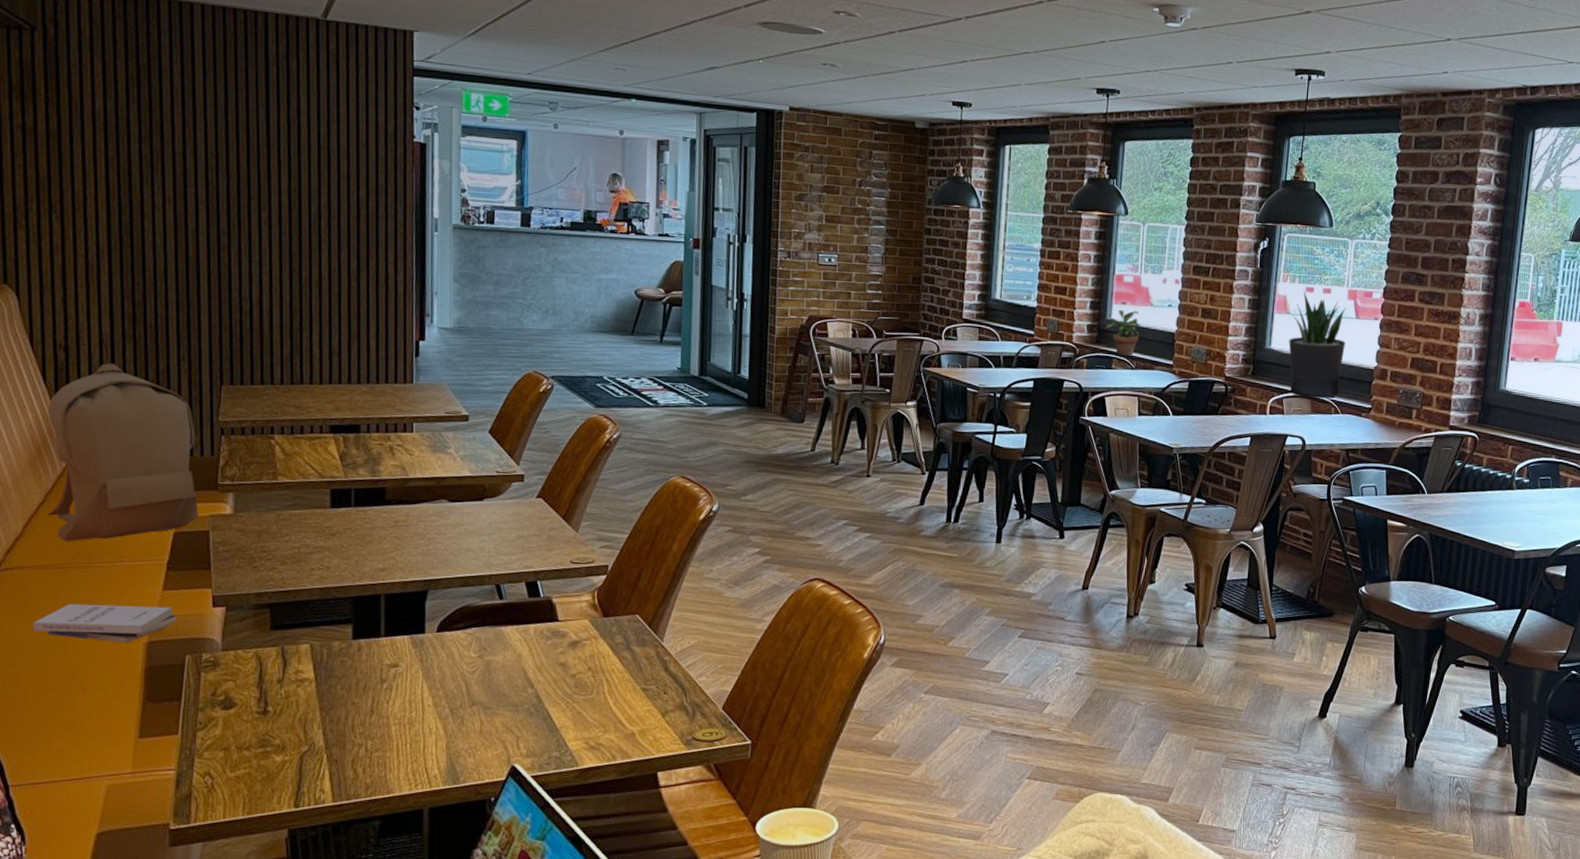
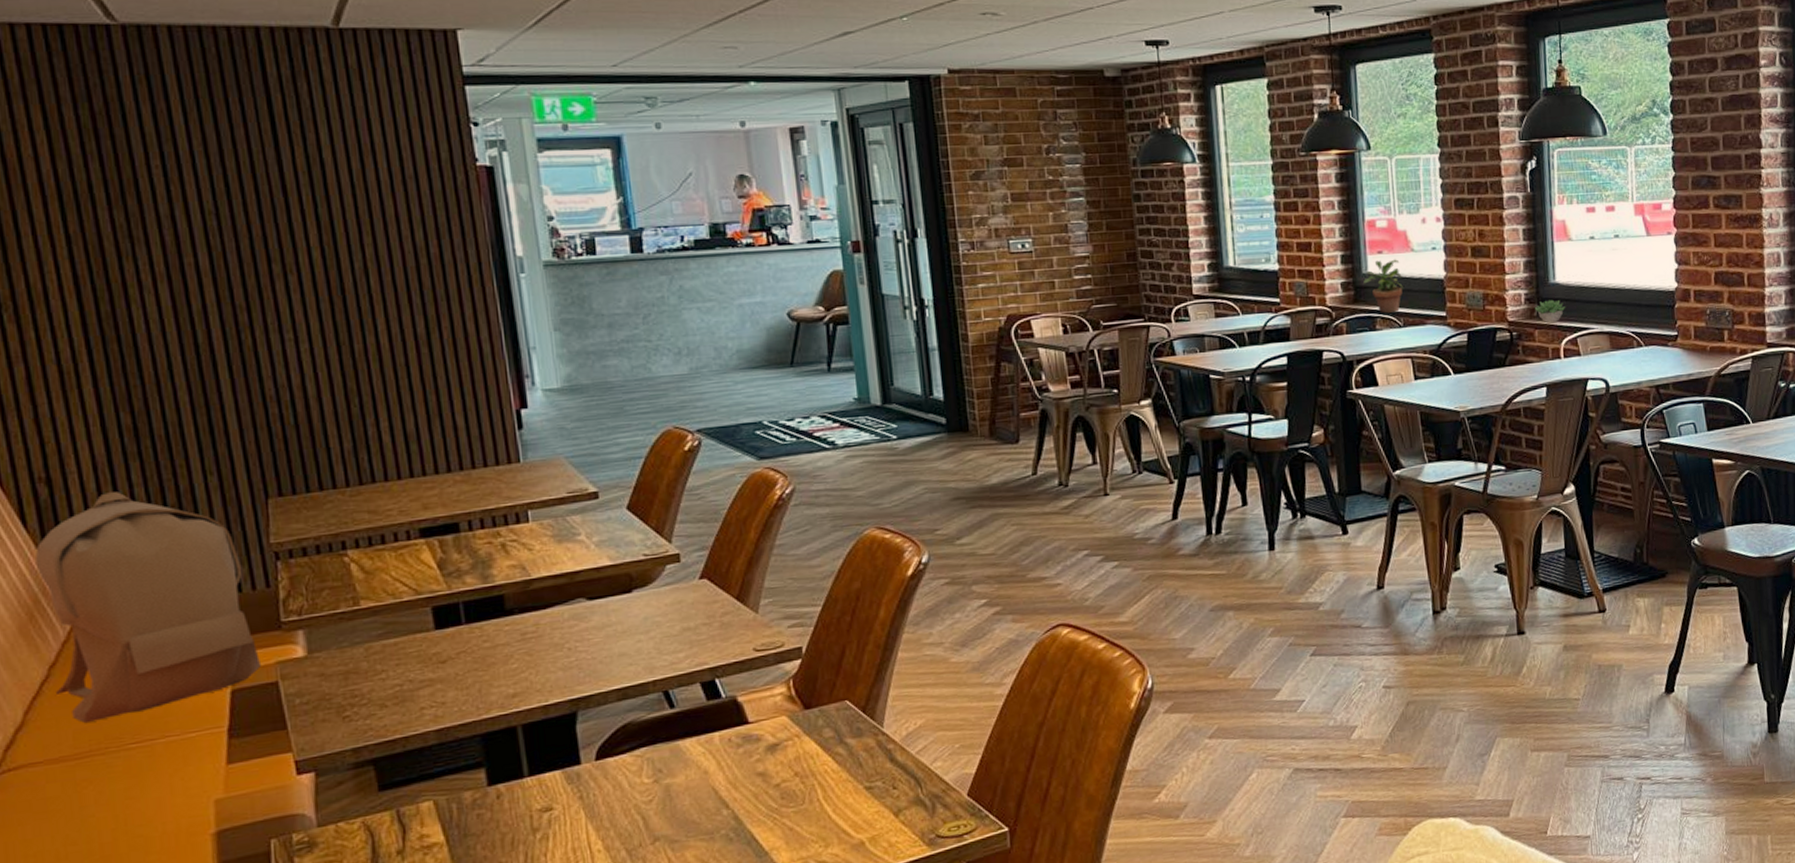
books: present [32,603,177,644] -> none [56,783,252,844]
succulent plant: none [1249,362,1277,383] -> present [1534,299,1566,324]
planter: present [1288,290,1346,399] -> none [1574,211,1639,334]

